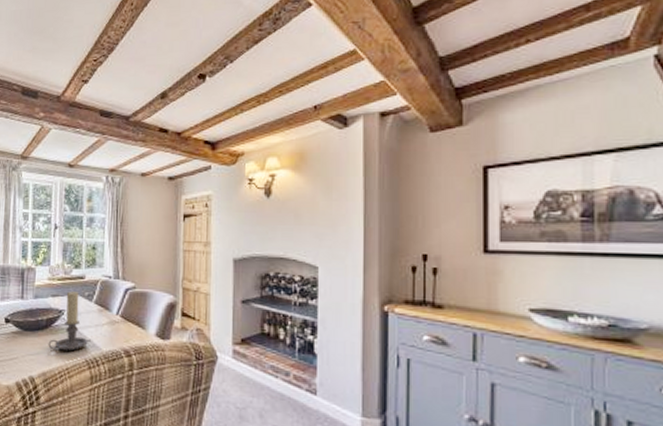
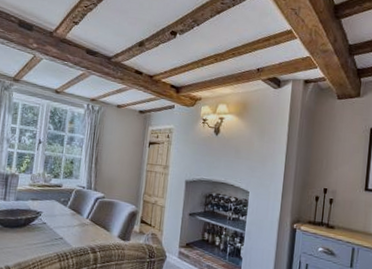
candle holder: present [48,291,88,352] -> none [25,197,61,247]

